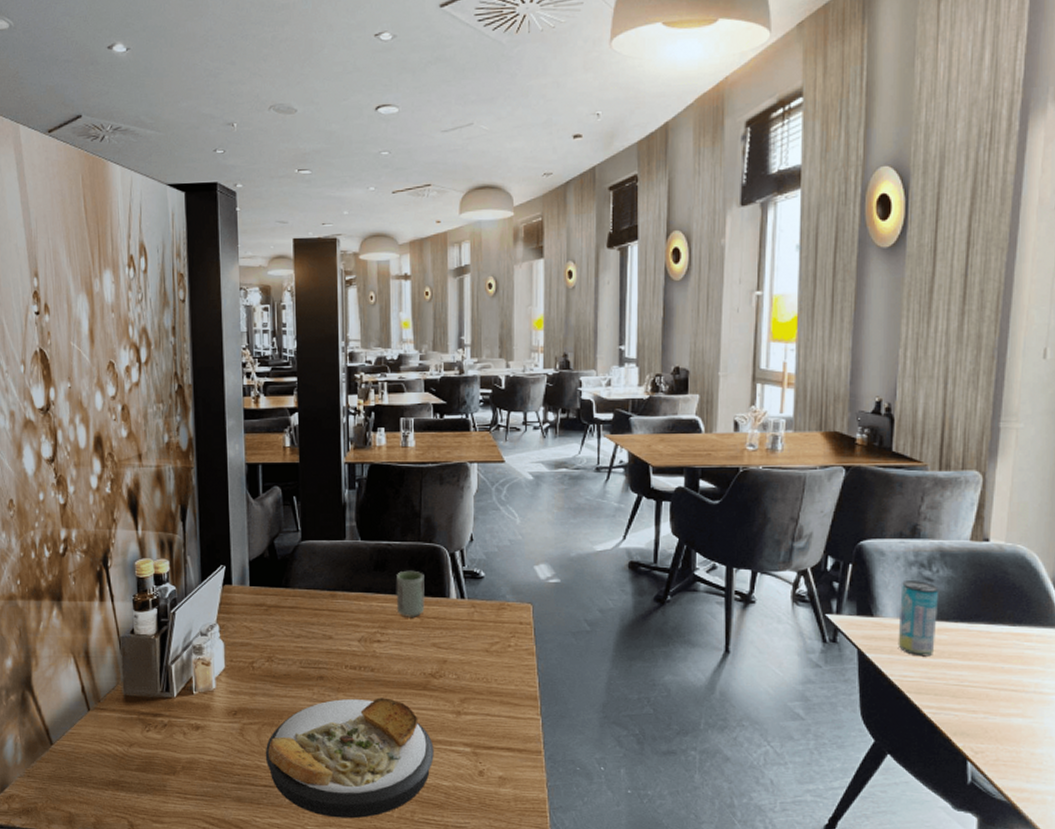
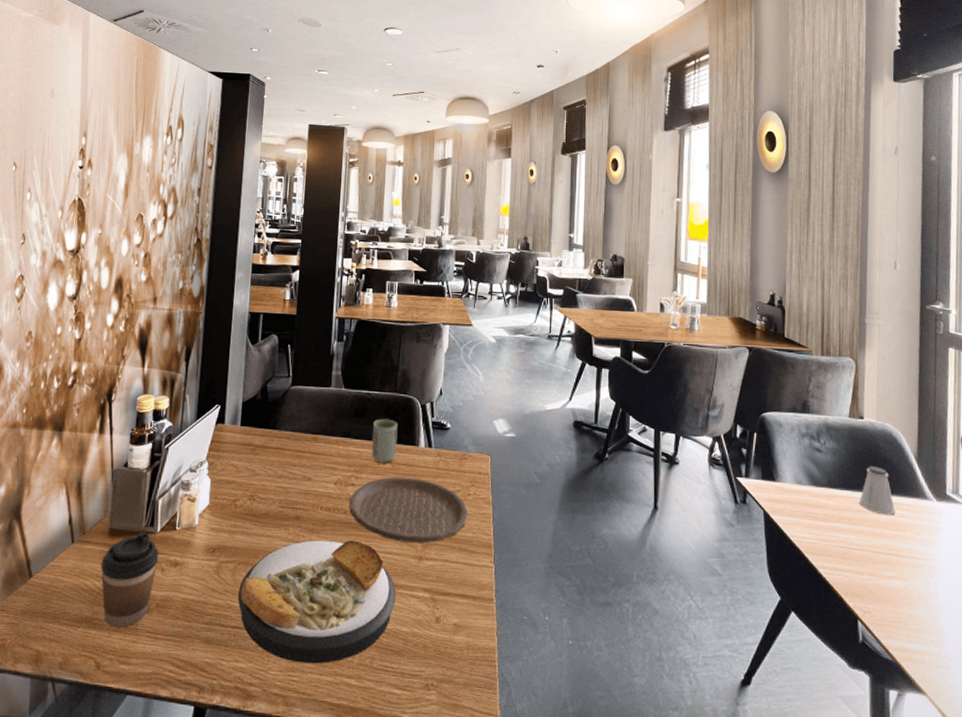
coffee cup: none [120,697,179,789] -> present [100,532,159,628]
plate: none [376,631,509,698] -> present [349,476,468,544]
beverage can: present [898,581,938,657] -> none [796,450,827,520]
saltshaker: none [977,594,1023,648] -> present [859,466,896,516]

